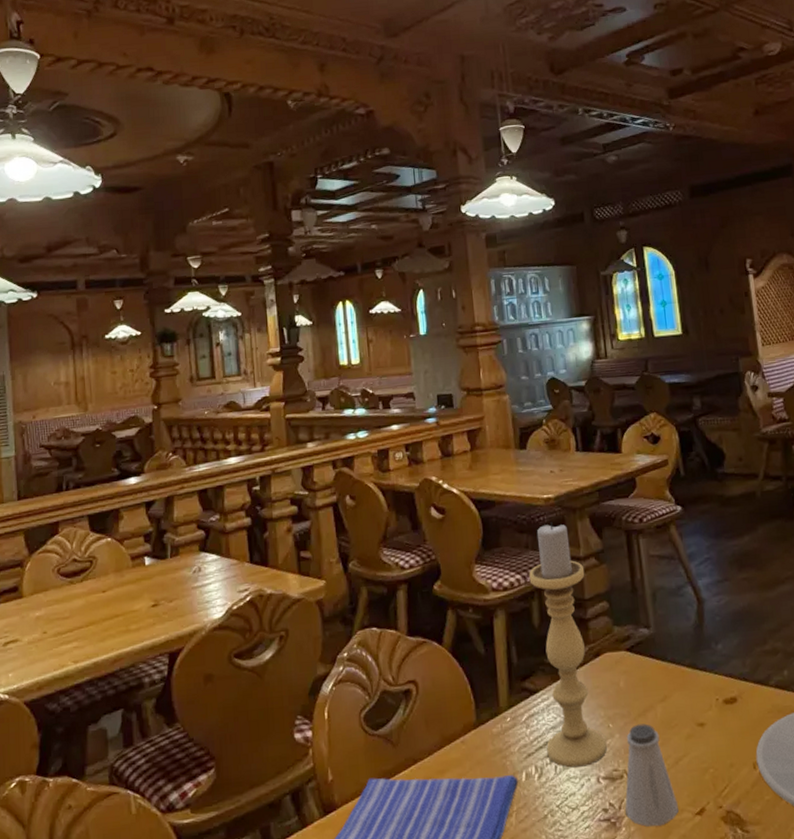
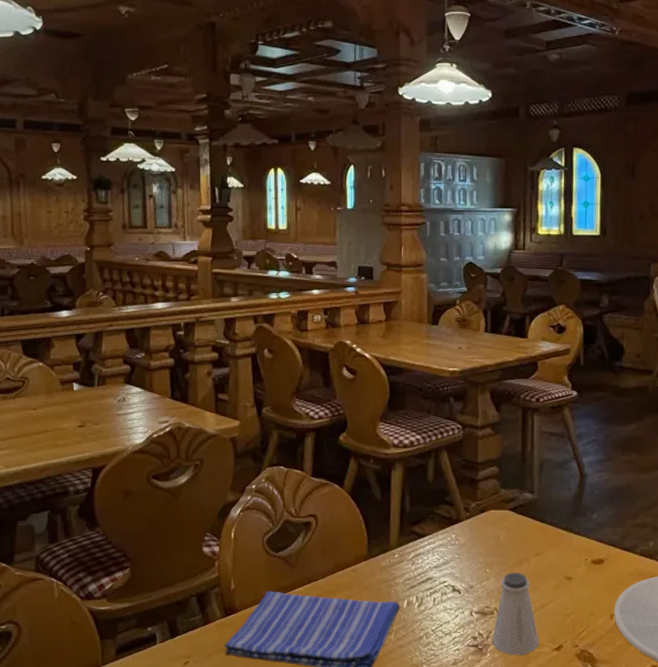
candle holder: present [529,522,607,768] -> none [428,392,482,601]

